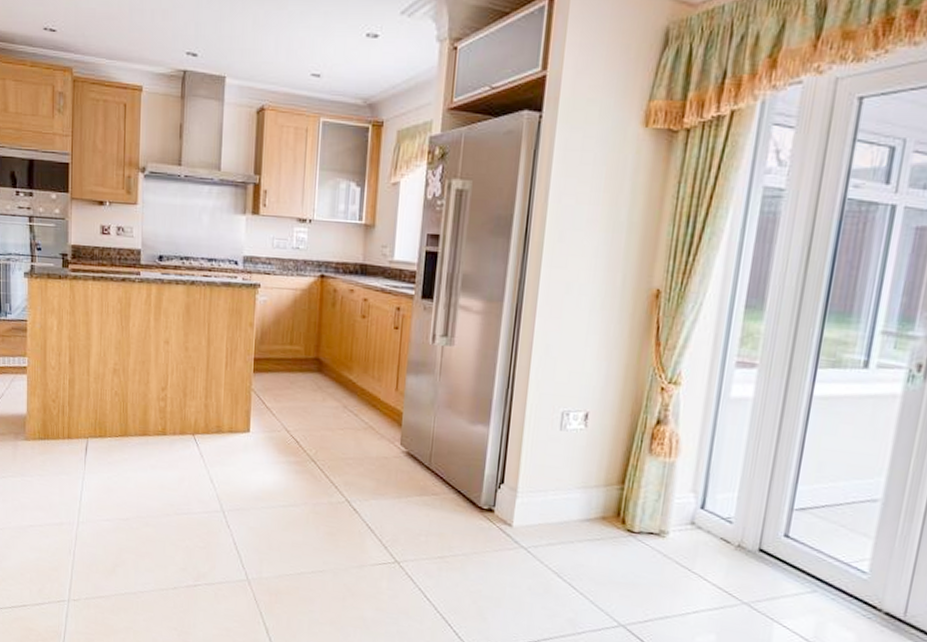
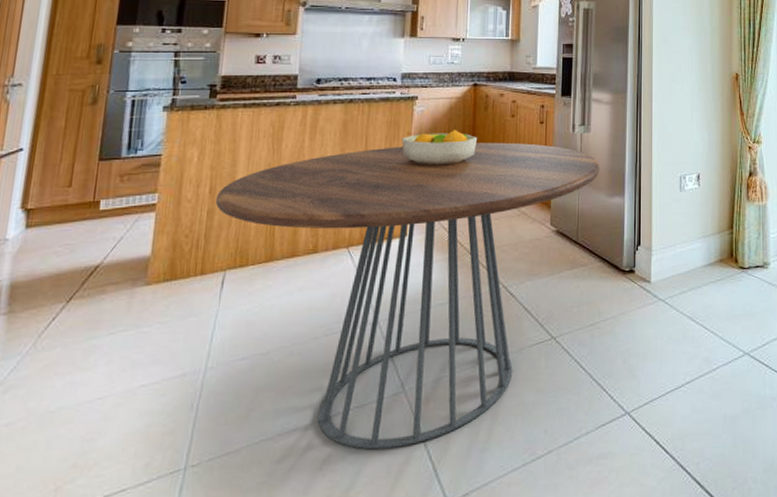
dining table: none [75,337,463,629] -> present [215,142,600,450]
fruit bowl: none [244,324,324,365] -> present [402,129,478,166]

